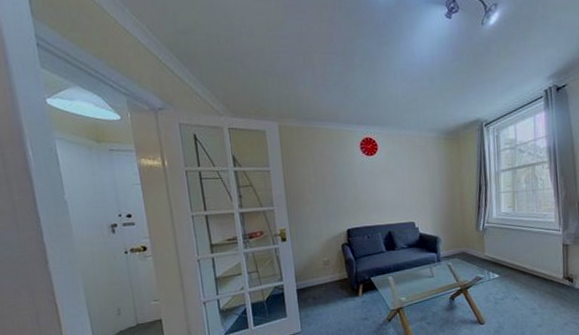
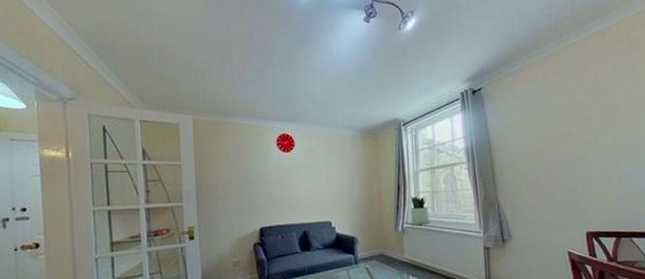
planter: none [491,196,511,225] -> present [410,196,430,226]

